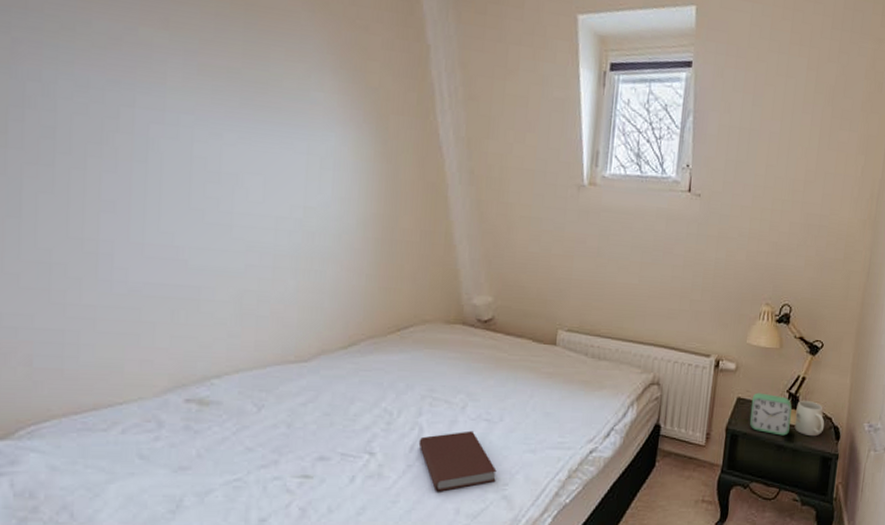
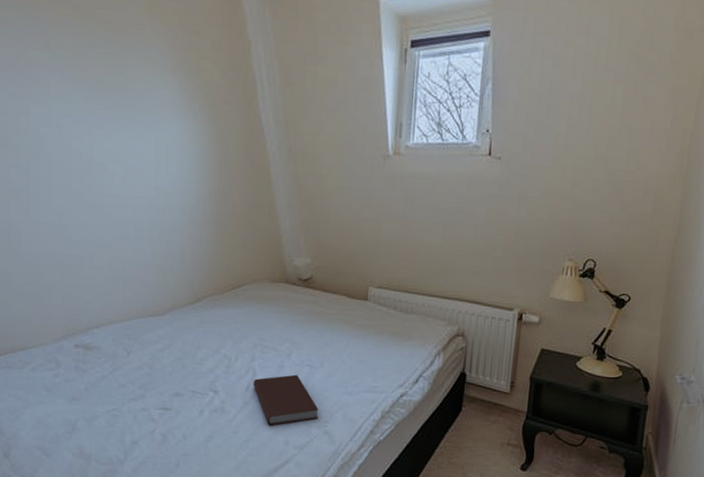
alarm clock: present [749,392,792,436] -> none [553,344,598,386]
mug: present [794,401,825,437] -> none [600,352,633,388]

